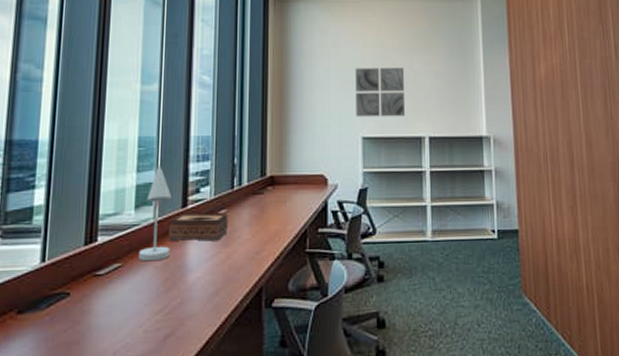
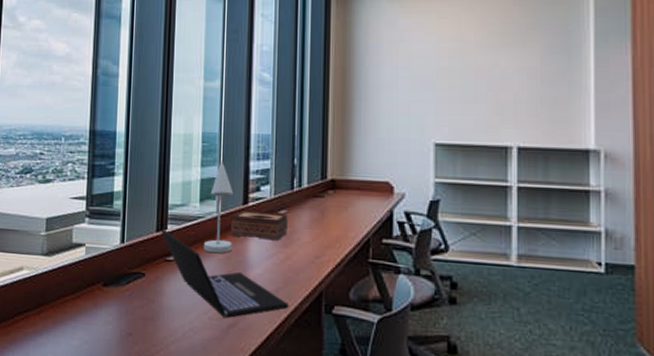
laptop: none [90,241,229,328] -> present [161,228,289,318]
wall art: present [355,67,406,117] -> none [428,64,489,122]

